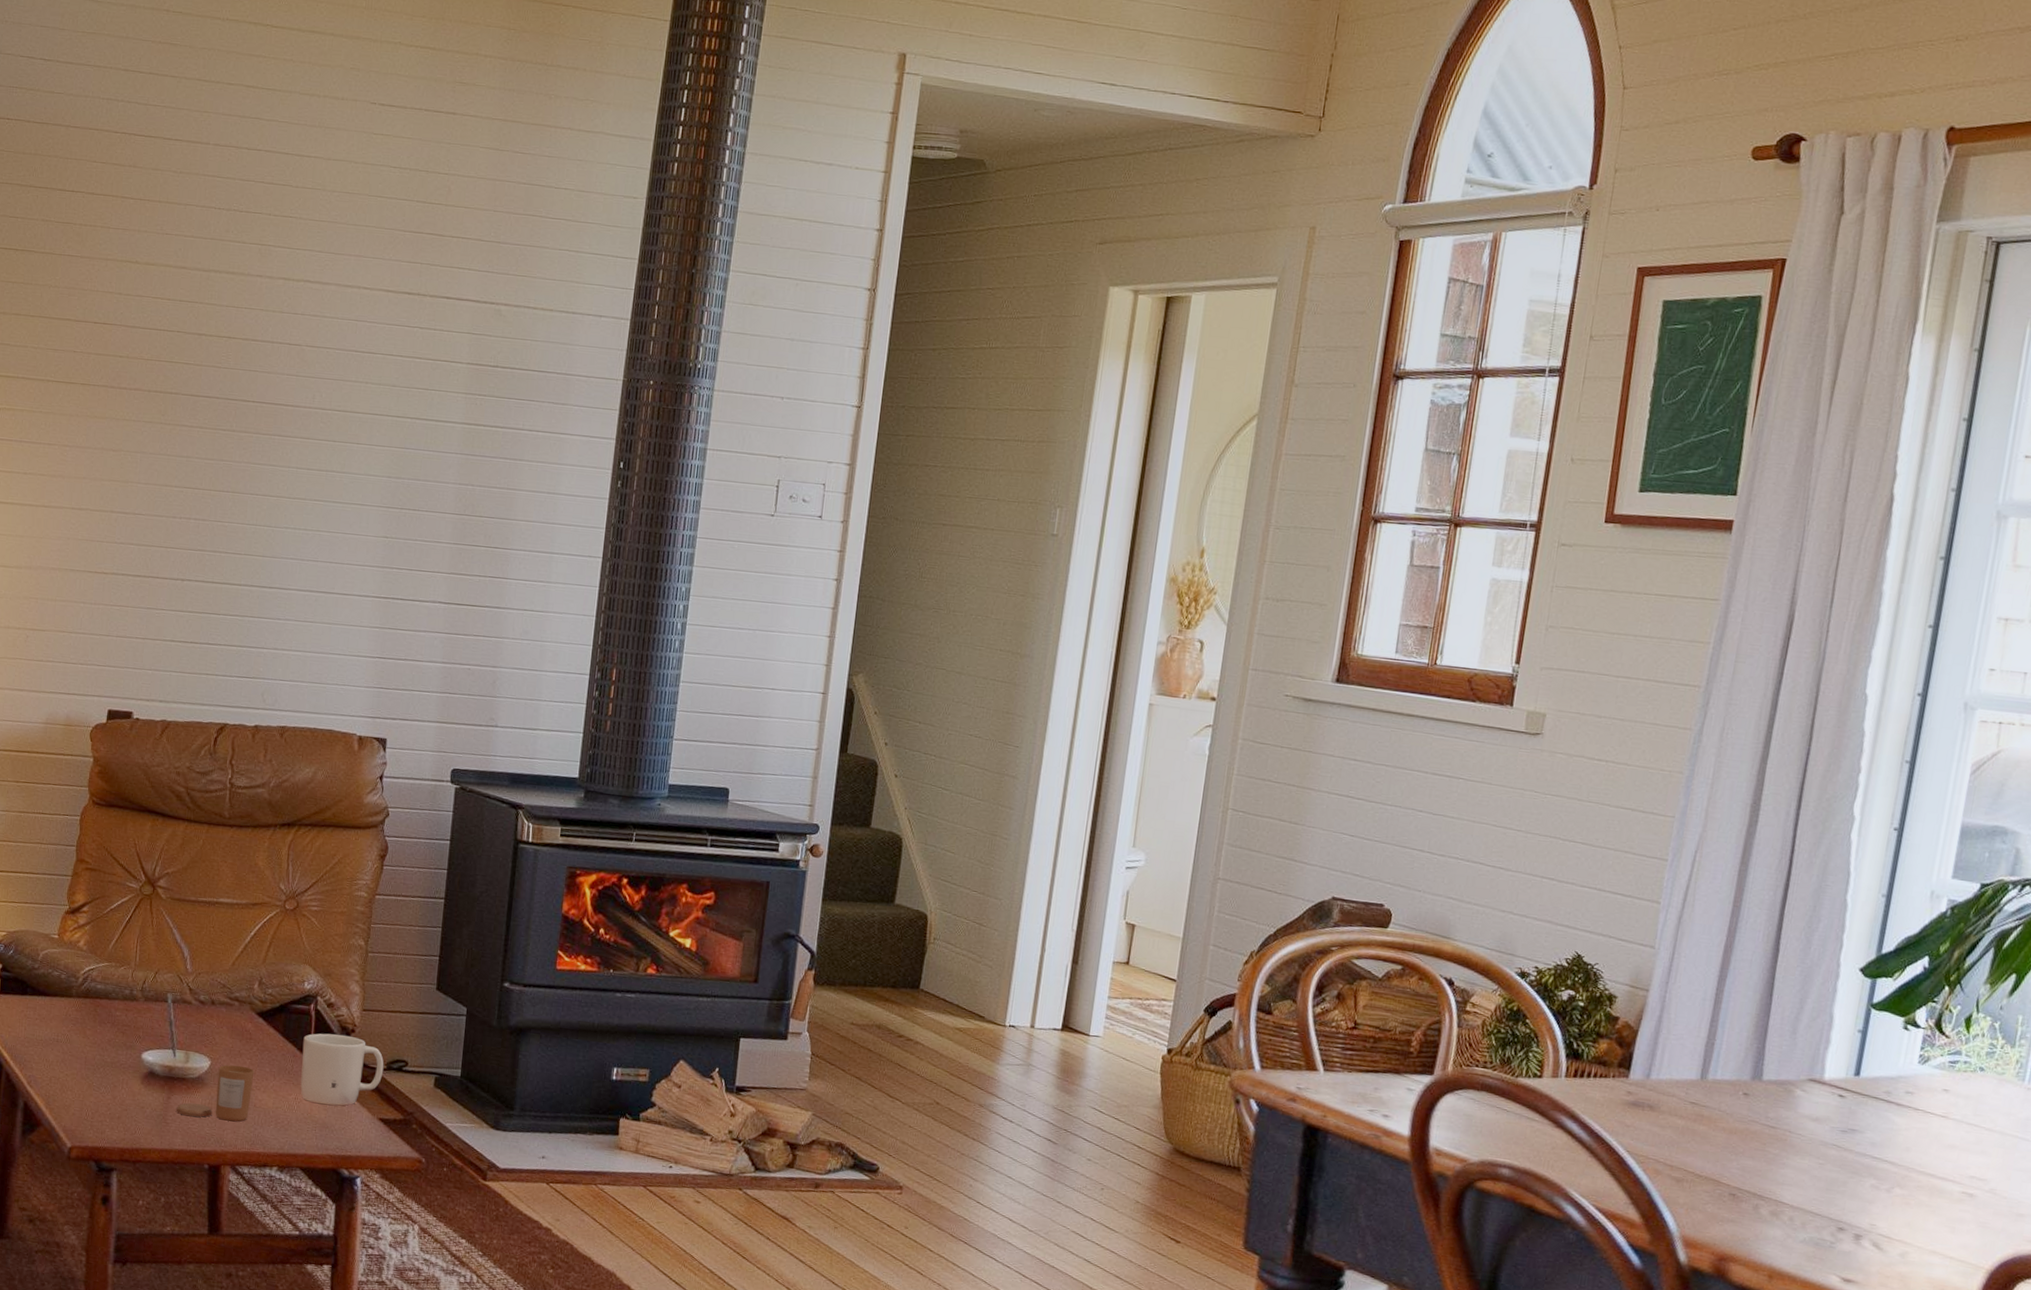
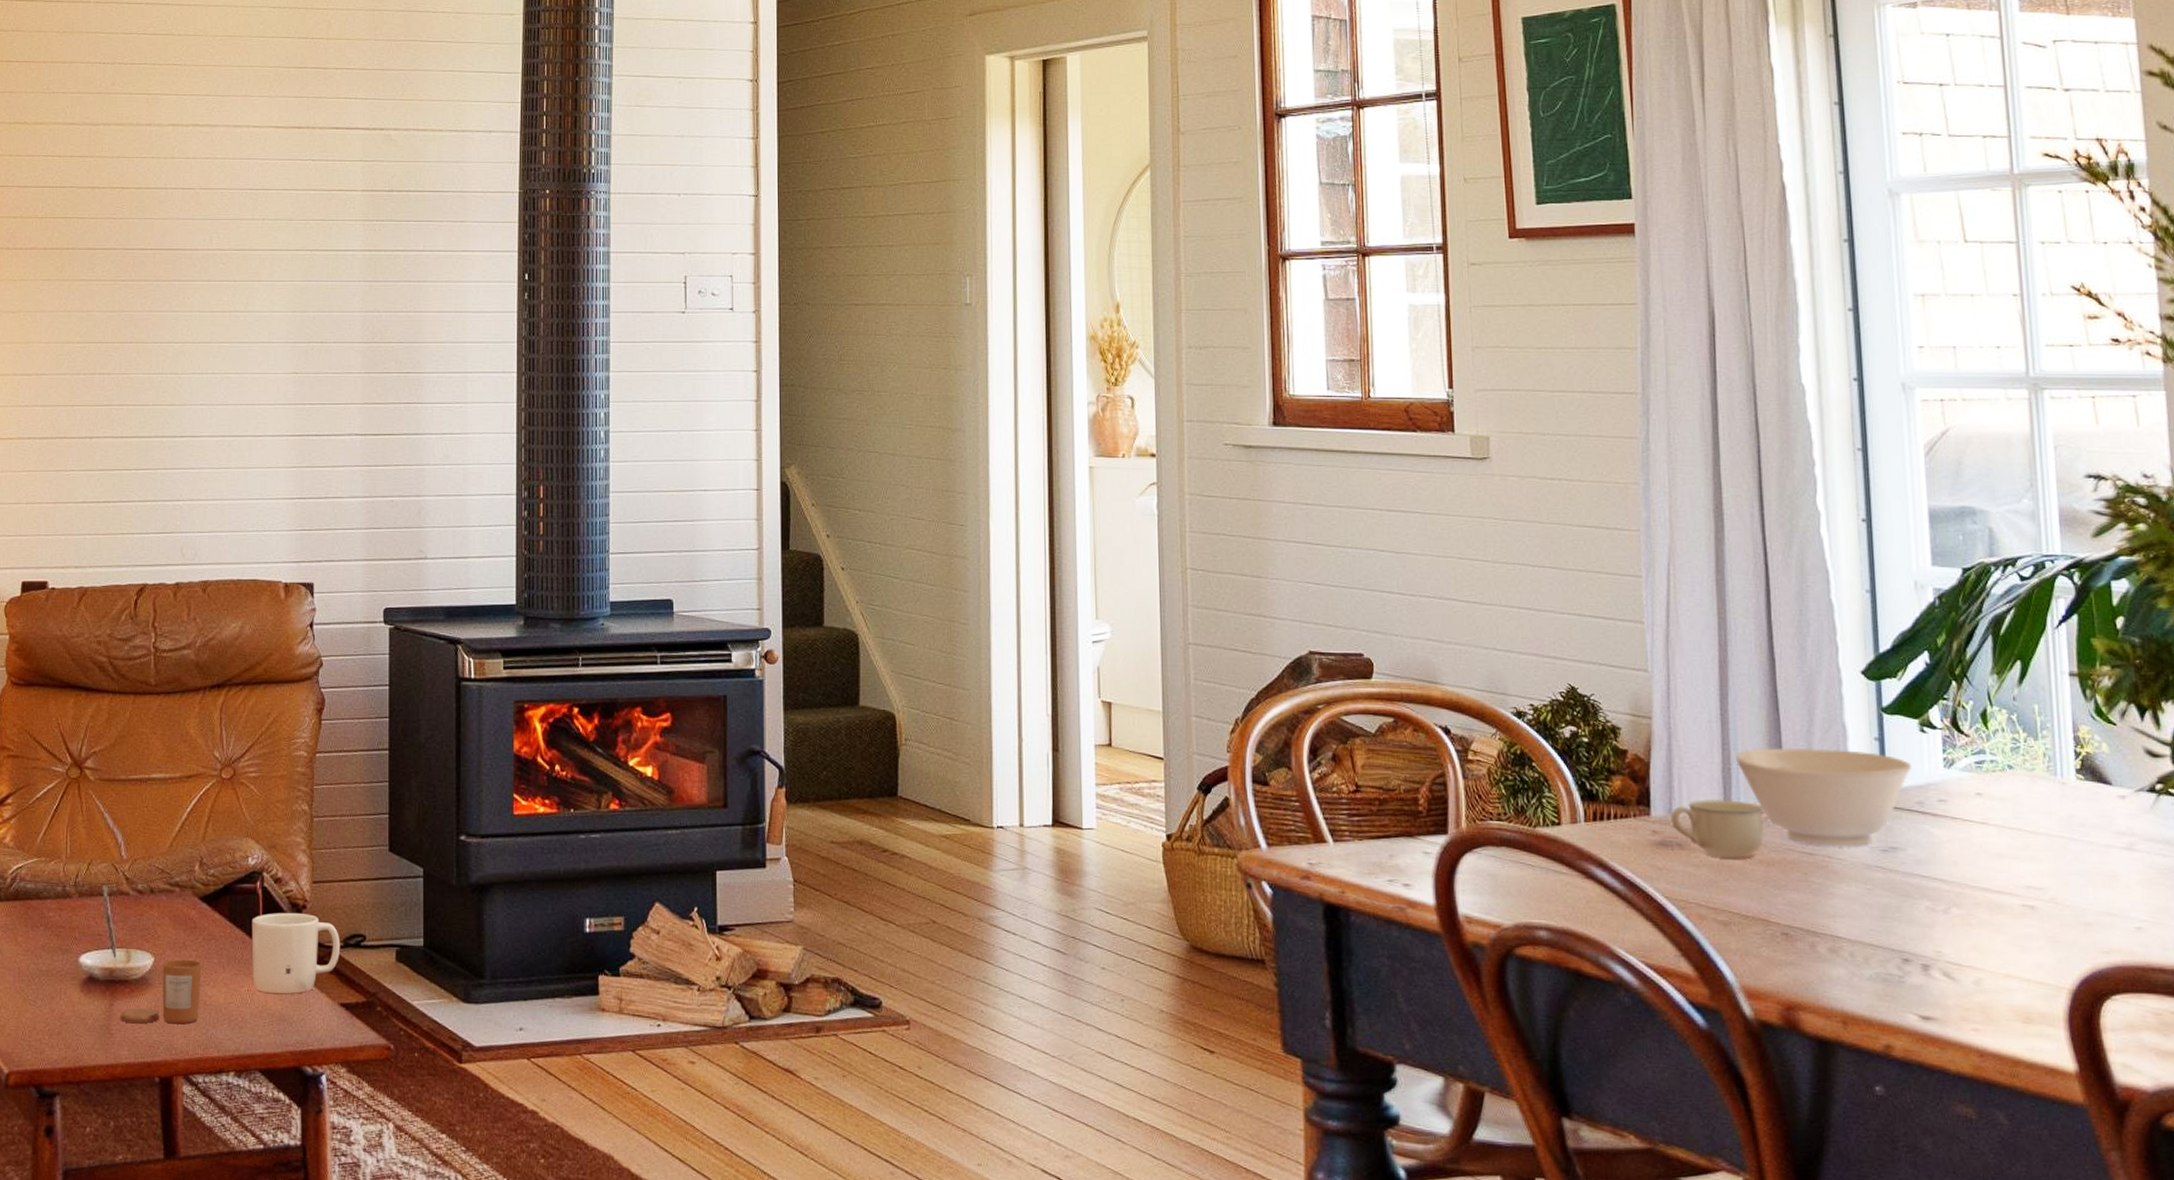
cup: none [1646,1068,1736,1125] -> present [1670,799,1765,858]
ceramic bowl: none [1721,1028,1888,1125] -> present [1736,747,1911,847]

